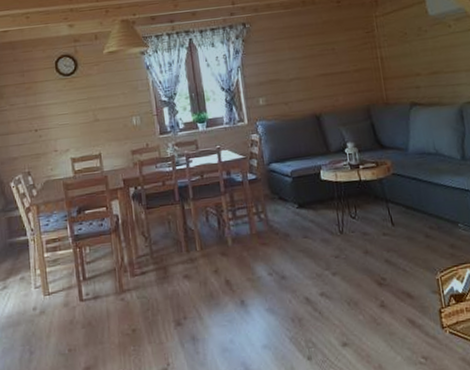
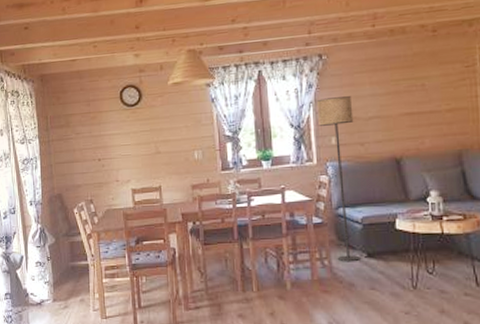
floor lamp: none [243,60,293,214] -> present [316,96,360,262]

